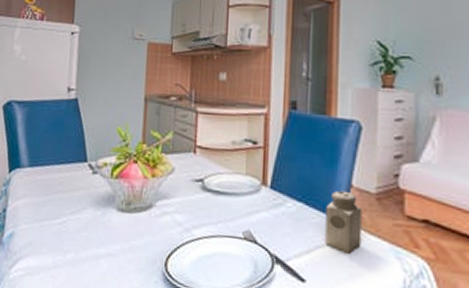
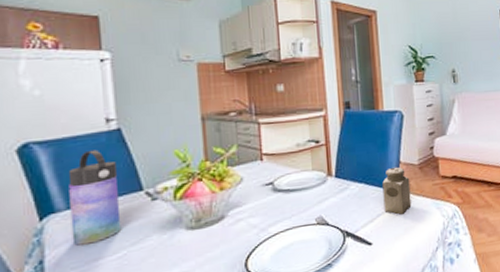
water bottle: none [28,115,70,204] -> present [68,149,122,246]

